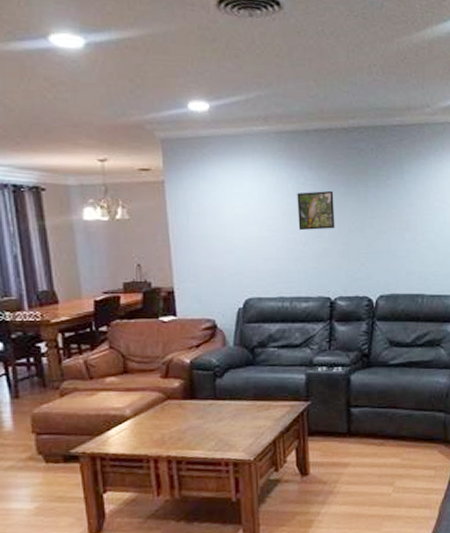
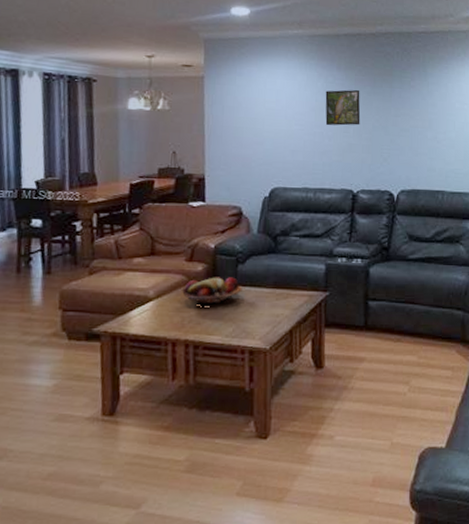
fruit basket: none [159,391,222,421] -> present [181,277,243,305]

